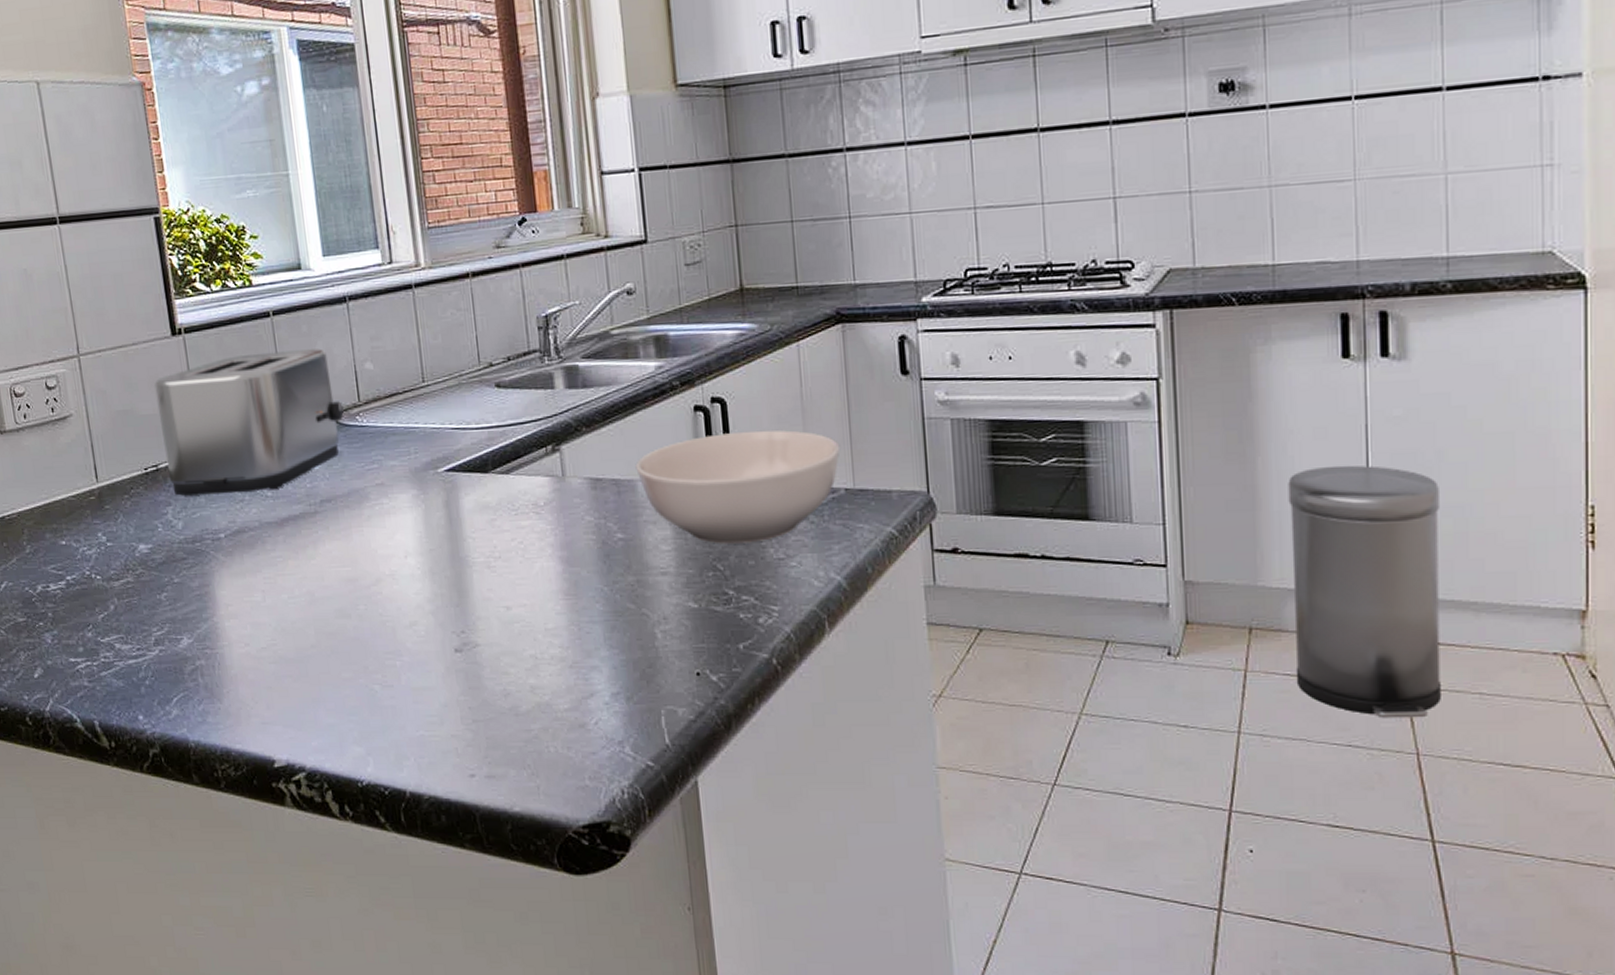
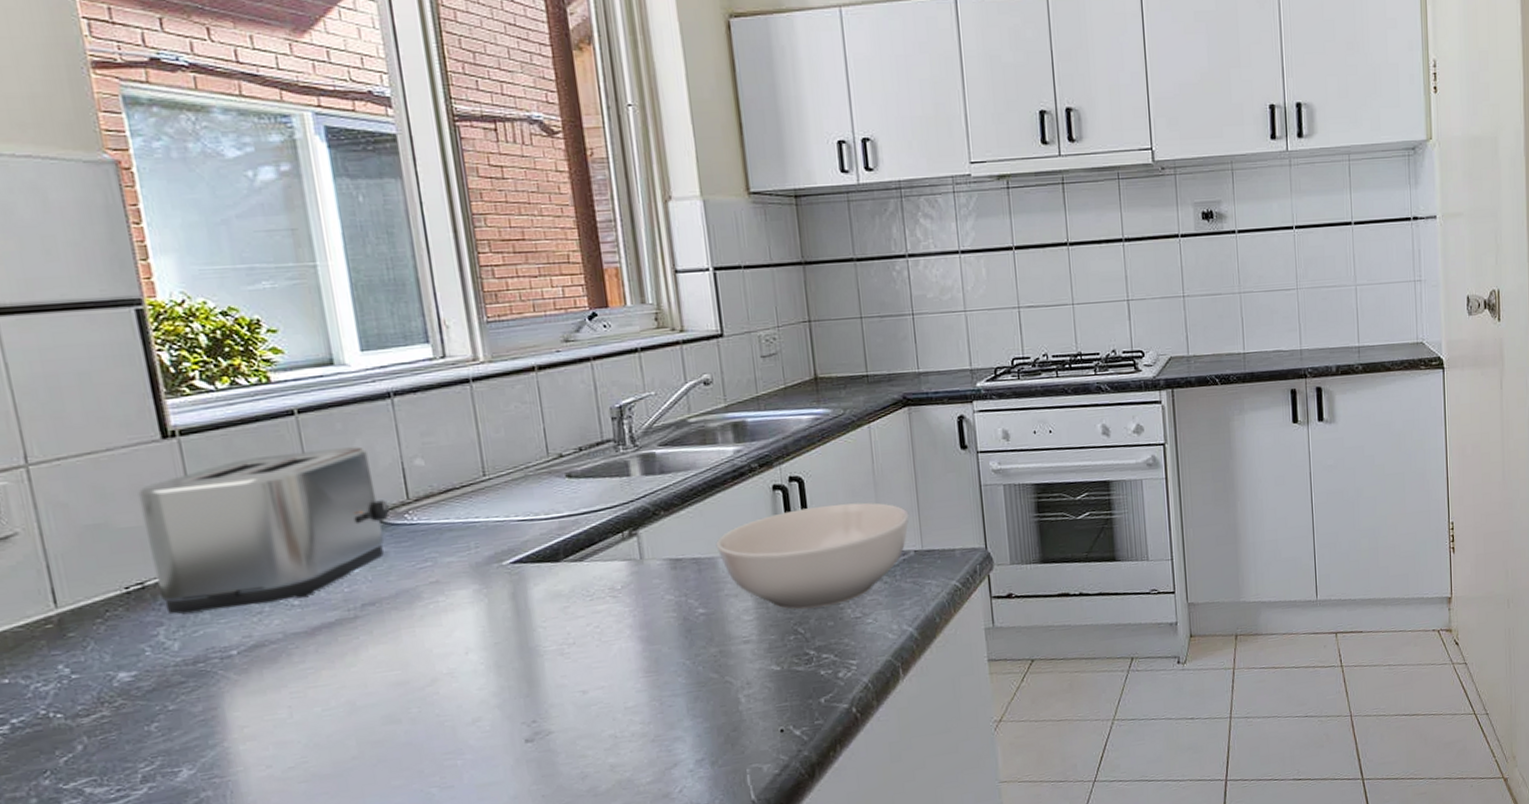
pedal bin: present [1288,465,1441,719] -> none [1259,503,1364,693]

